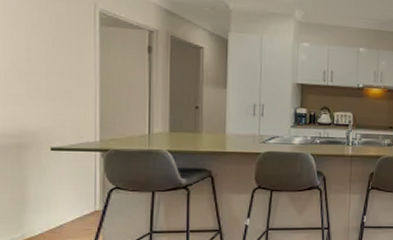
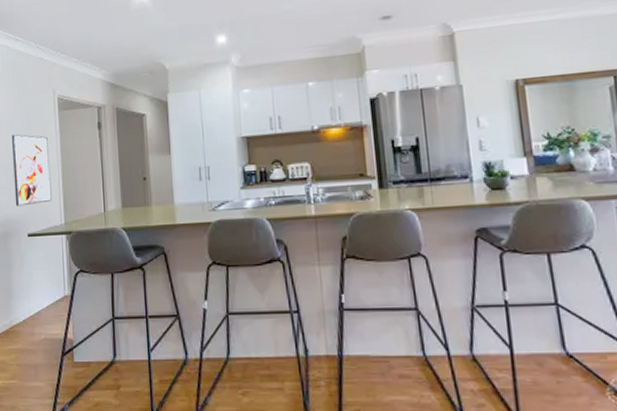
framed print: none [33,41,85,119] -> present [11,134,52,207]

